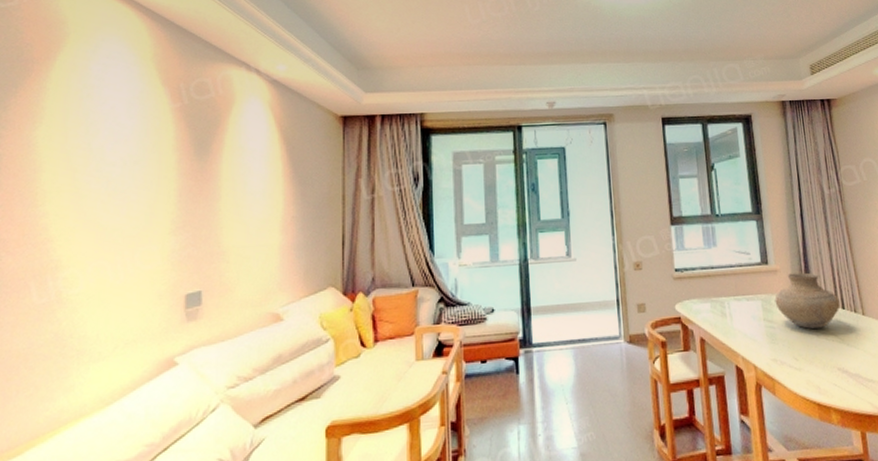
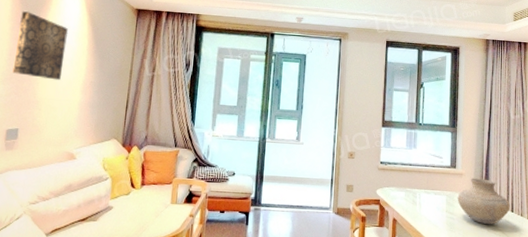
wall art: none [185,137,254,221] -> present [12,11,68,81]

